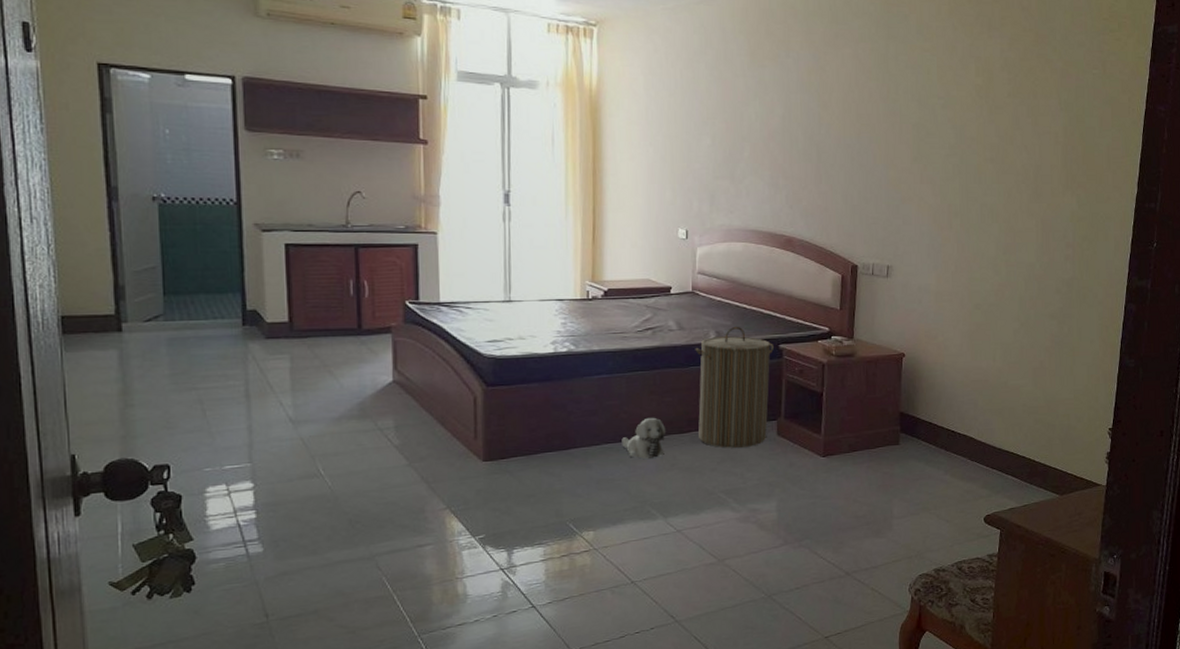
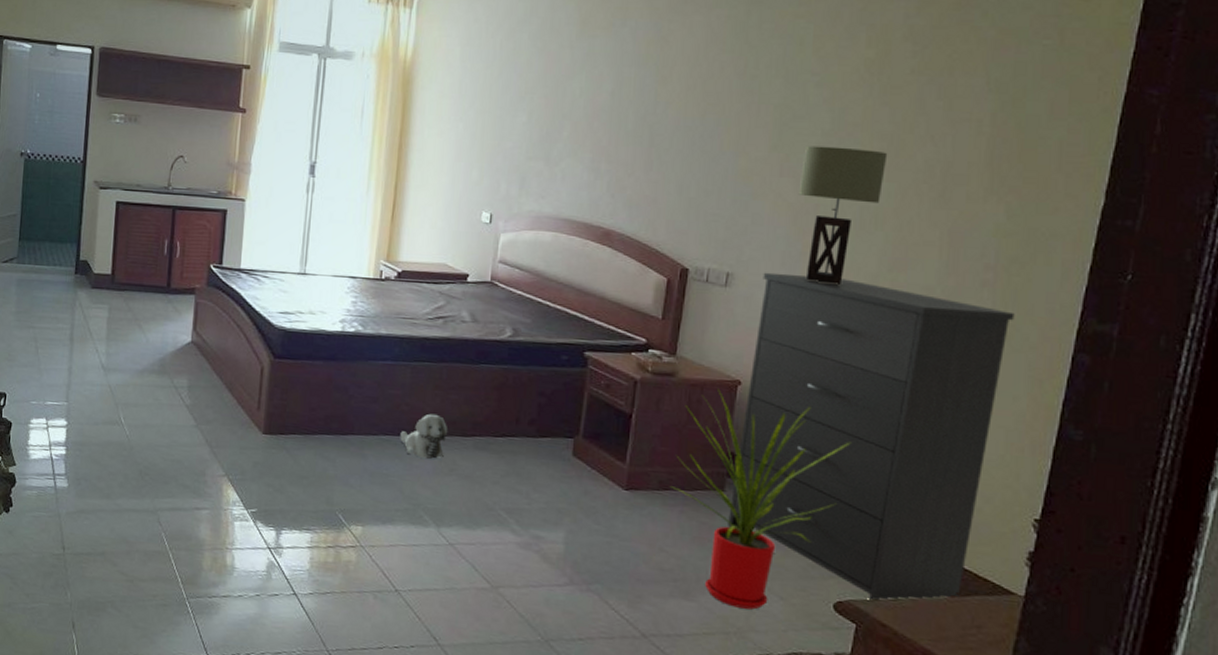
laundry hamper: present [695,326,775,448] -> none [483,324,579,464]
house plant: none [857,362,987,536] -> present [669,389,851,610]
dresser: none [904,262,1088,508] -> present [728,272,1015,600]
table lamp: none [935,157,997,268] -> present [798,145,888,285]

